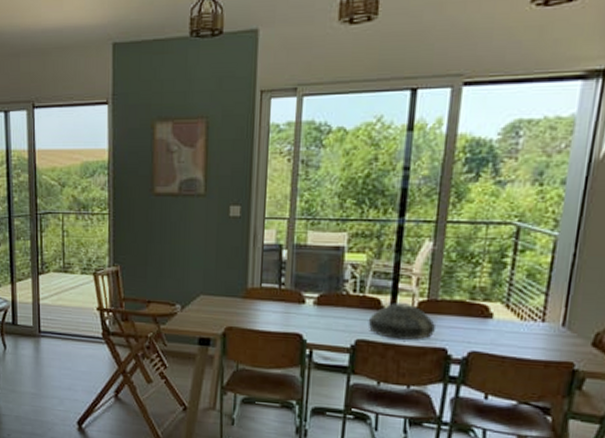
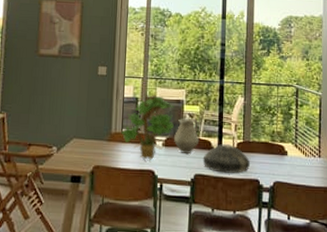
flower bouquet: none [260,240,331,322] -> present [121,95,174,160]
pitcher: none [328,269,365,314] -> present [173,118,200,153]

